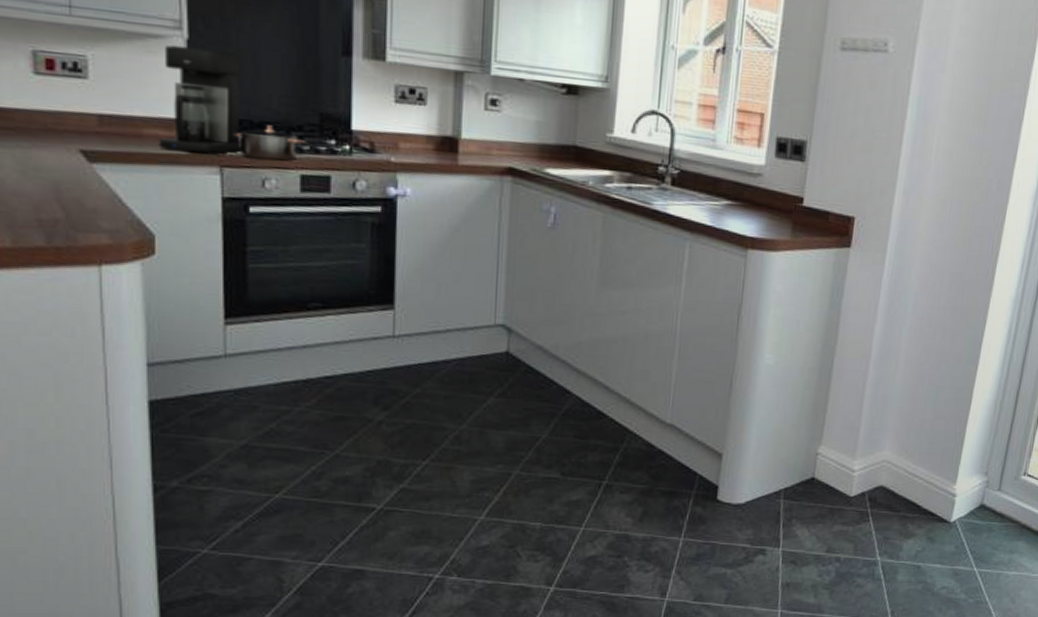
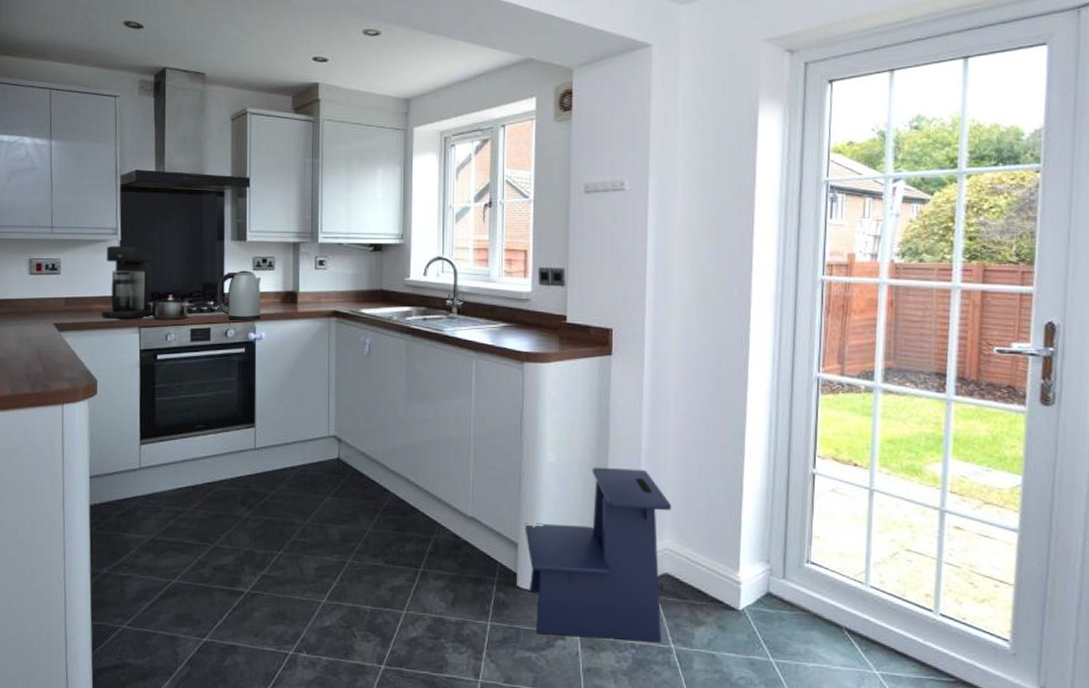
kettle: none [339,101,407,171] -> present [216,270,261,322]
step stool: none [731,372,897,555] -> present [525,467,672,643]

